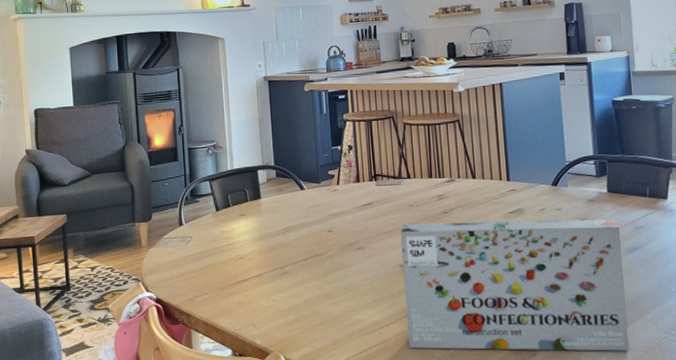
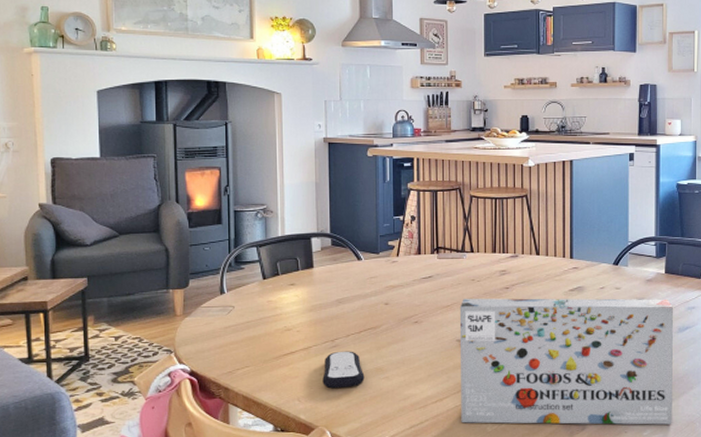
remote control: none [274,277,314,315] -> present [322,351,365,389]

